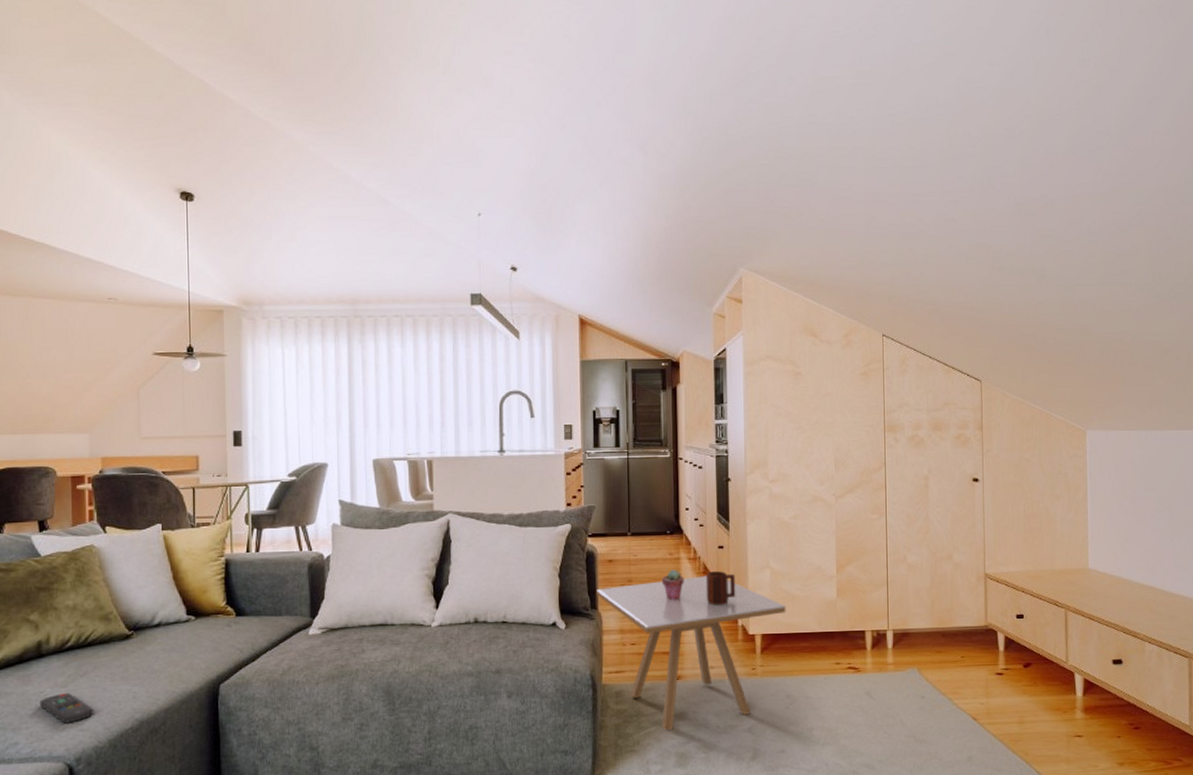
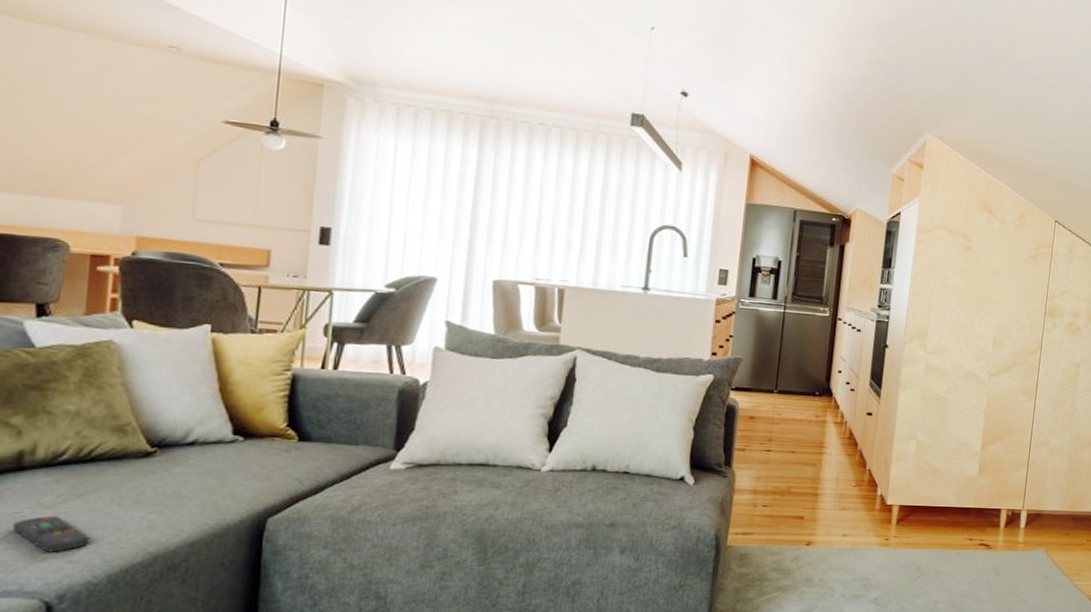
side table: present [597,575,786,731] -> none [733,441,927,597]
potted succulent: present [661,569,684,601] -> none [803,432,828,464]
mug: present [705,571,736,606] -> none [848,438,881,473]

